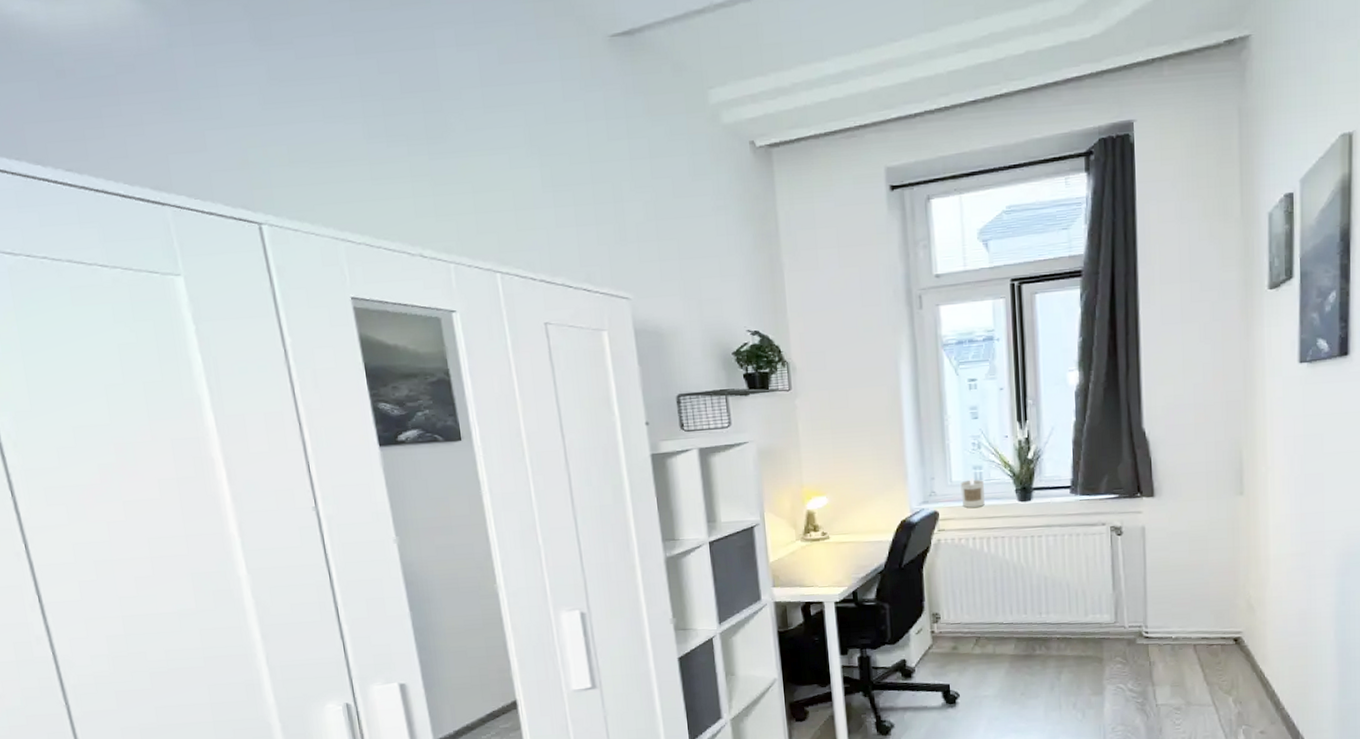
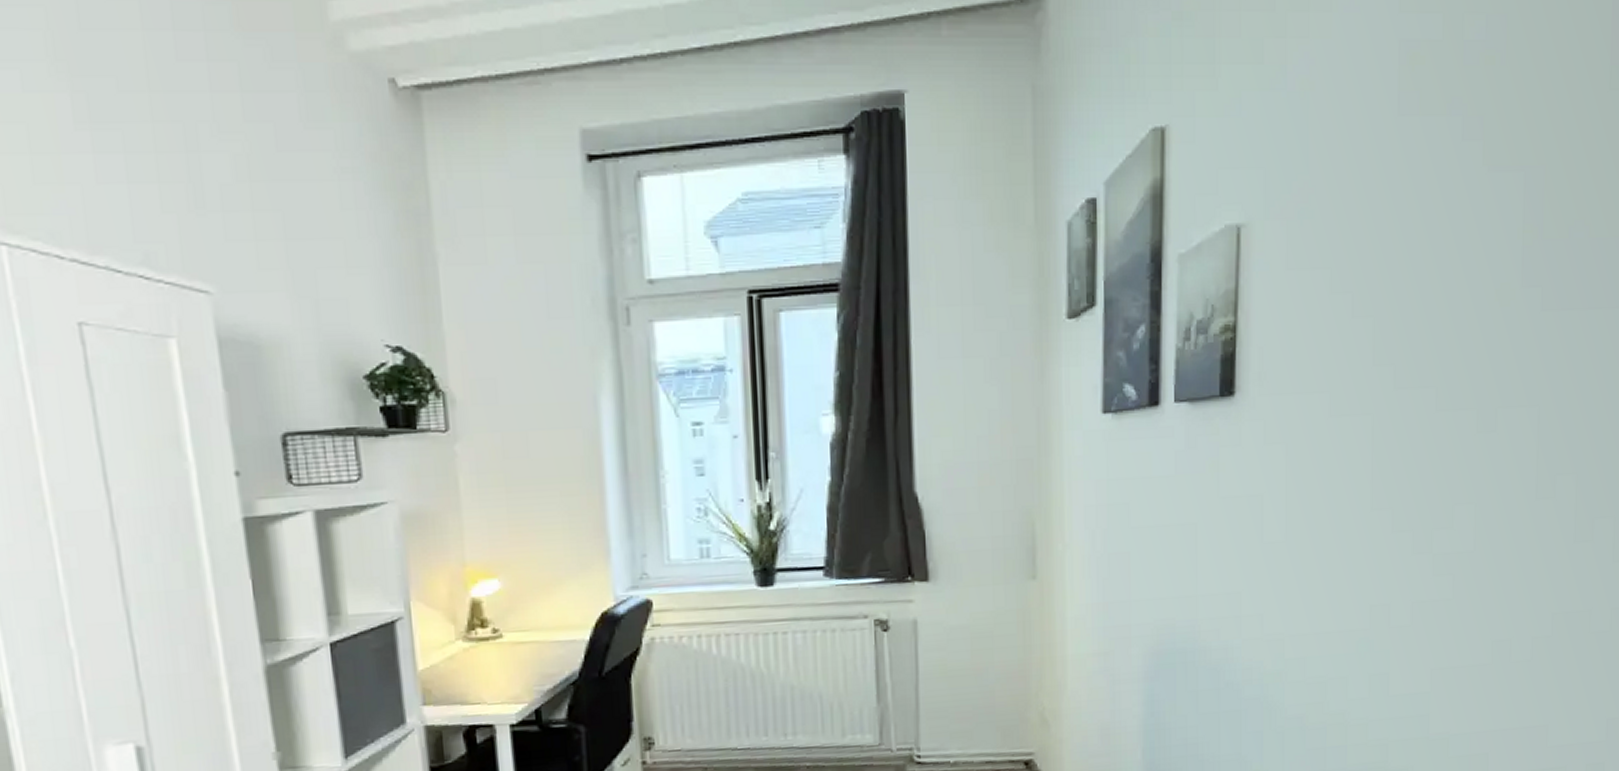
candle: present [960,477,985,508] -> none [681,554,714,596]

